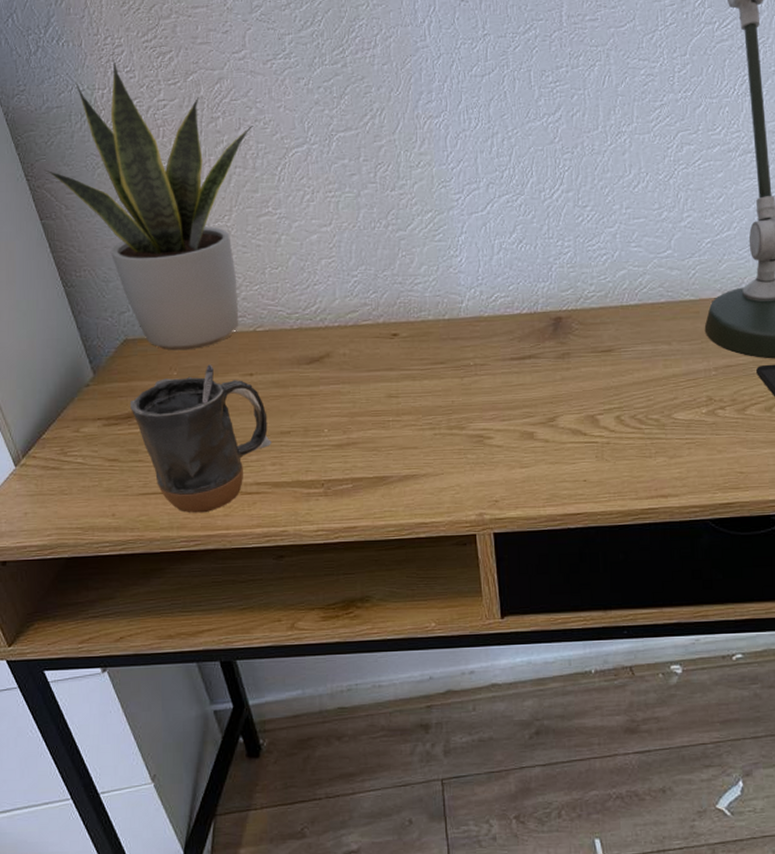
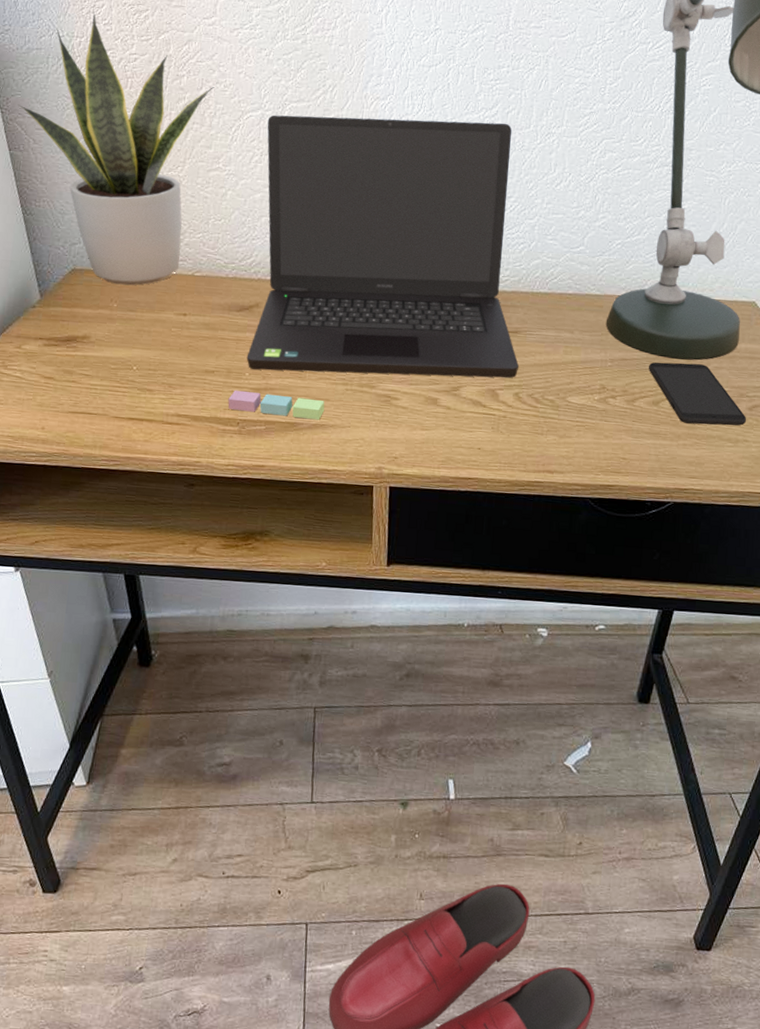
mug: present [130,364,272,513] -> none [70,301,196,437]
sticky notes: none [309,448,414,471] -> present [228,390,325,420]
laptop: none [315,127,617,424] -> present [246,115,519,378]

